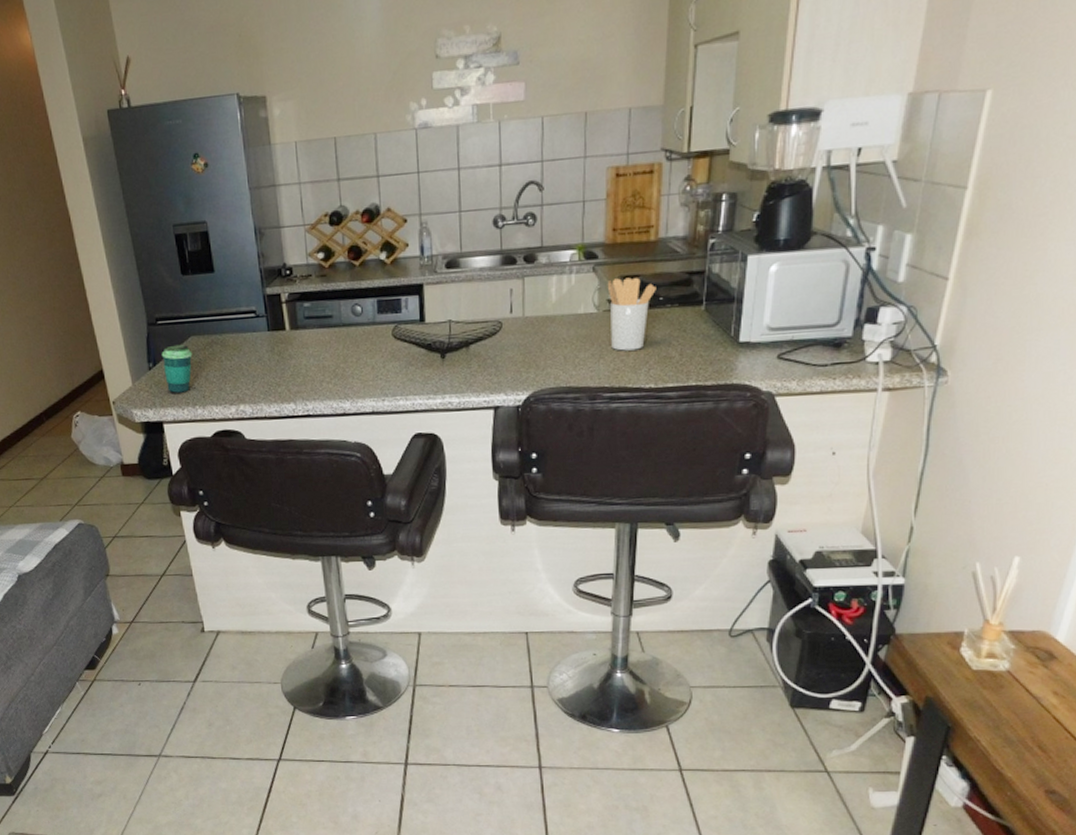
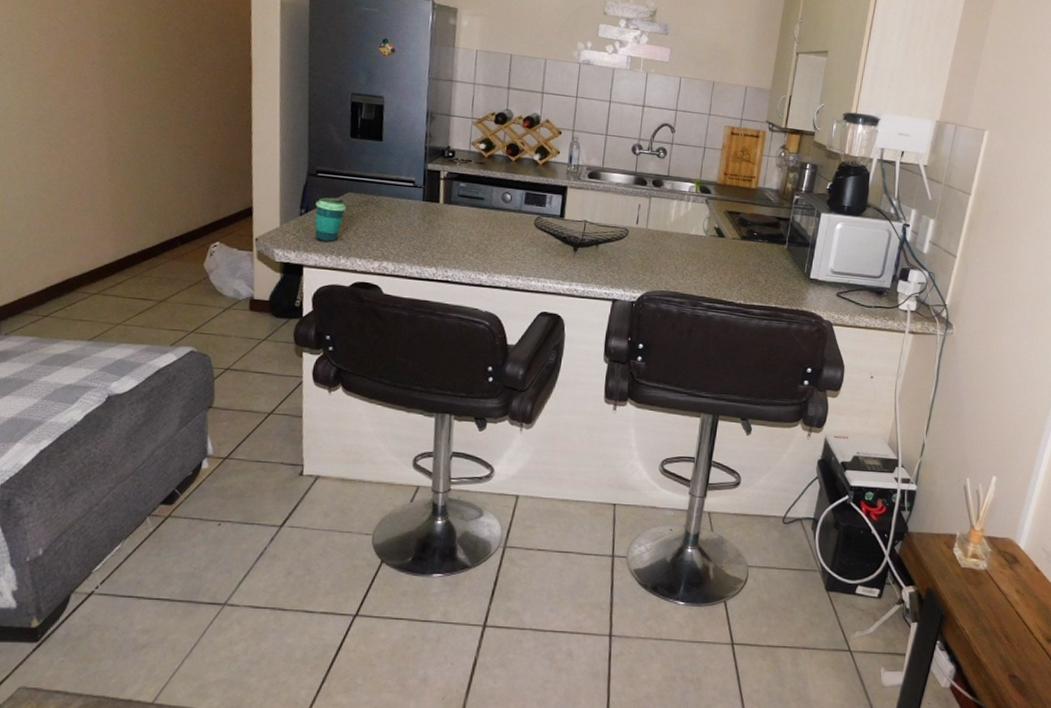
utensil holder: present [608,277,656,351] -> none [713,212,753,271]

